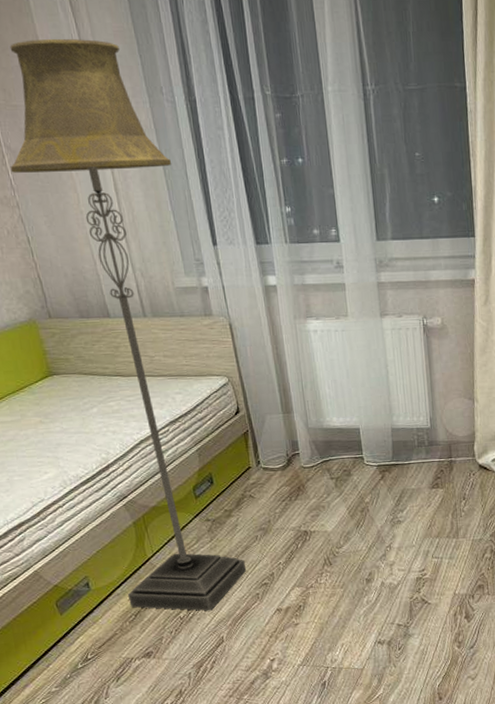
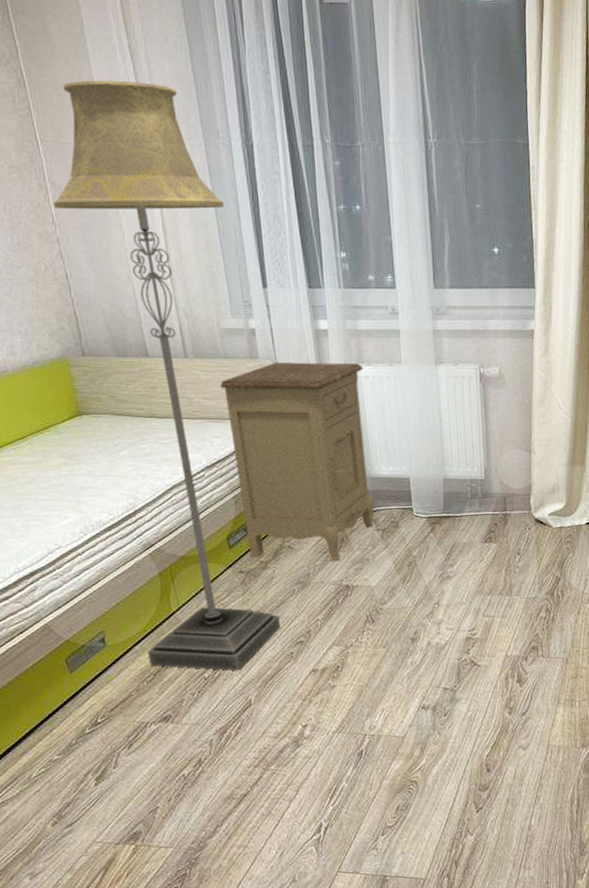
nightstand: none [178,317,328,509] -> present [220,362,375,562]

